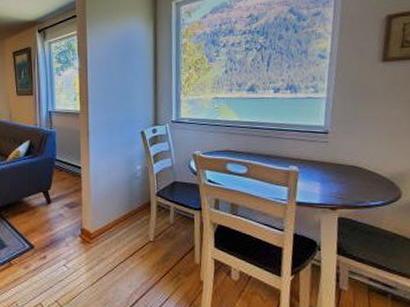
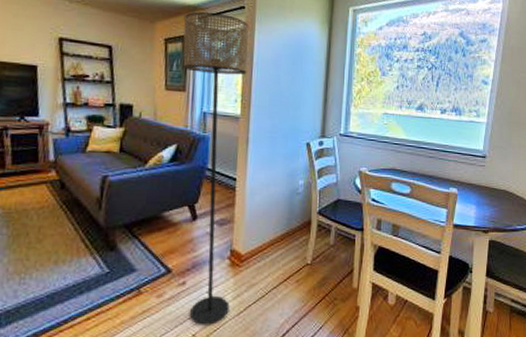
floor lamp: none [26,25,84,293] -> present [183,12,249,325]

